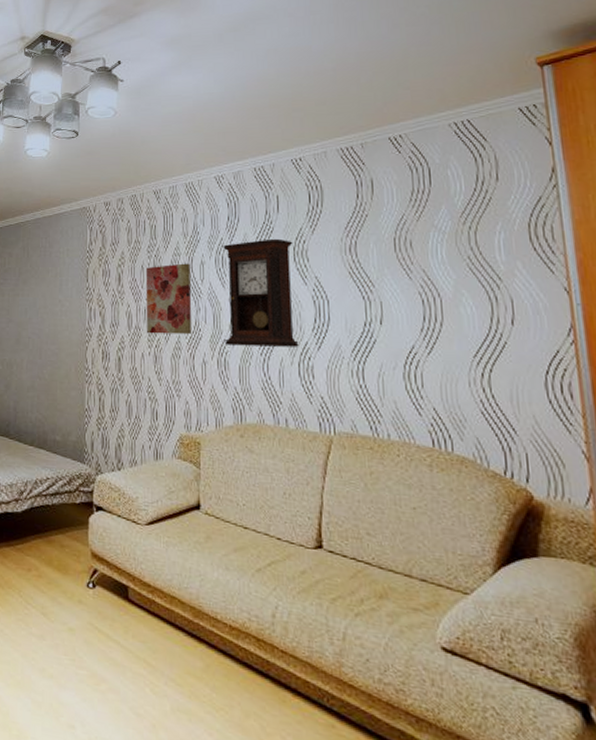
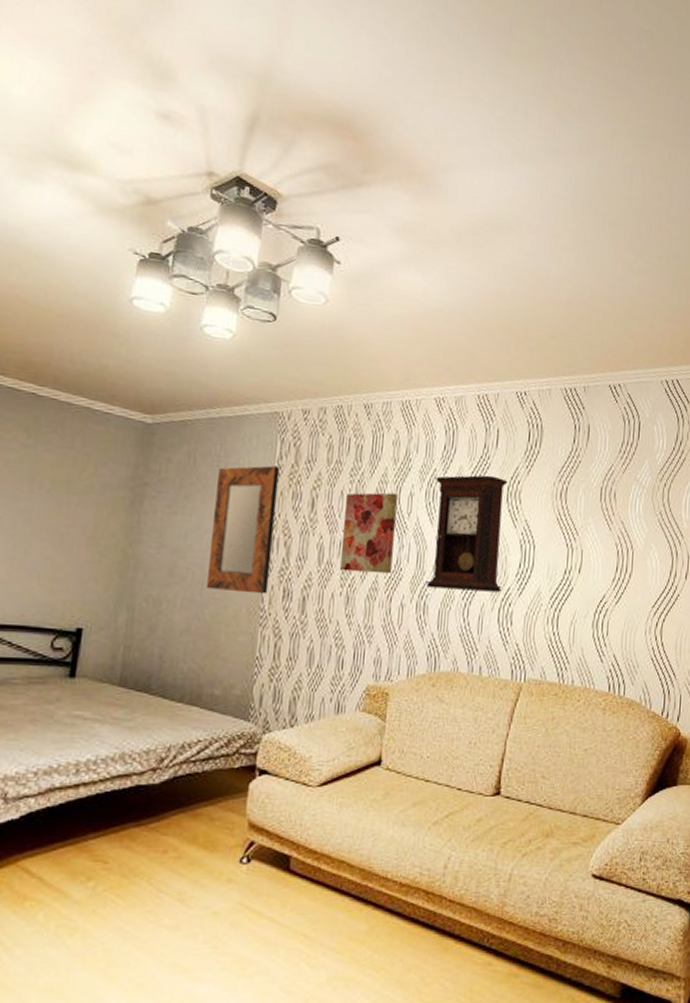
home mirror: none [43,251,91,356] -> present [207,465,280,594]

